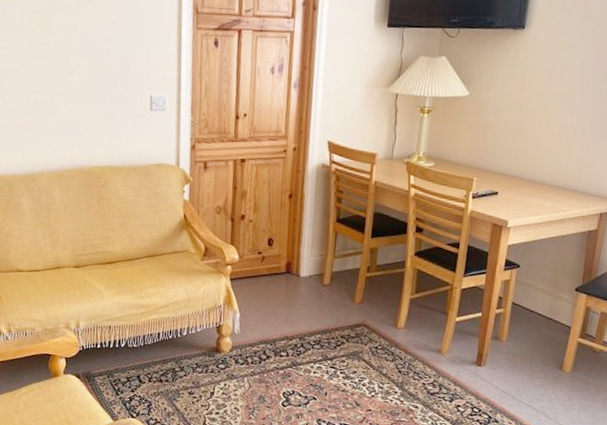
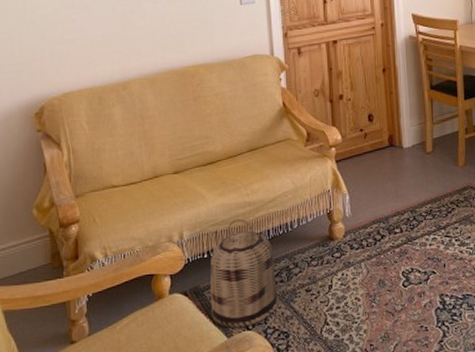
basket: none [100,318,163,415] -> present [210,219,279,328]

